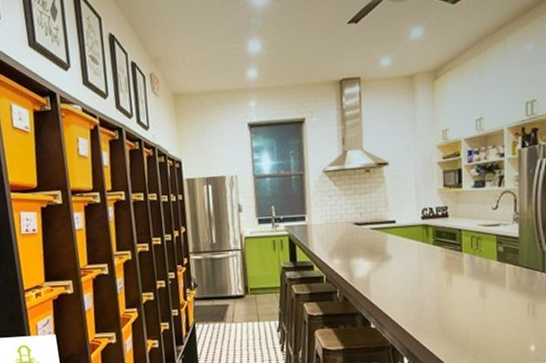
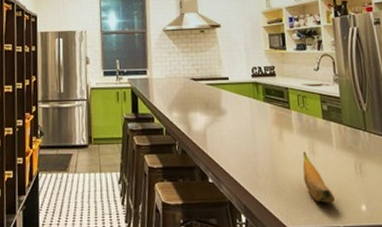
banana: none [471,295,502,344] -> present [302,151,335,203]

